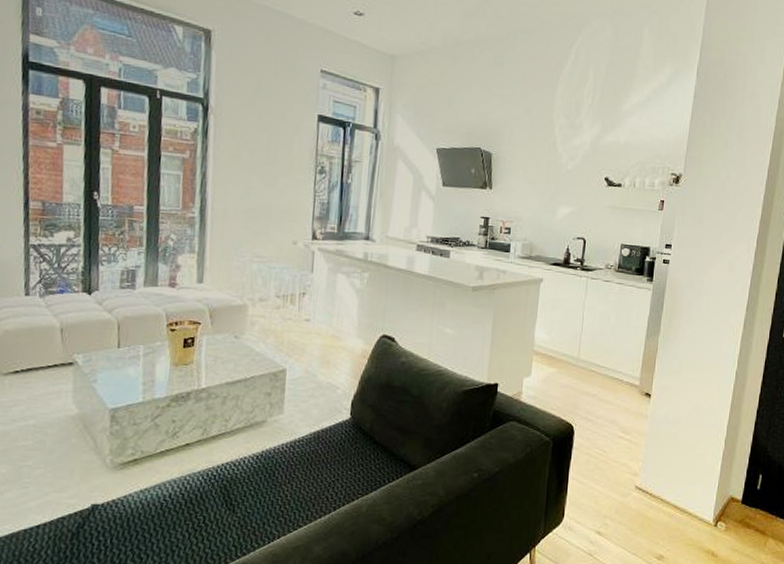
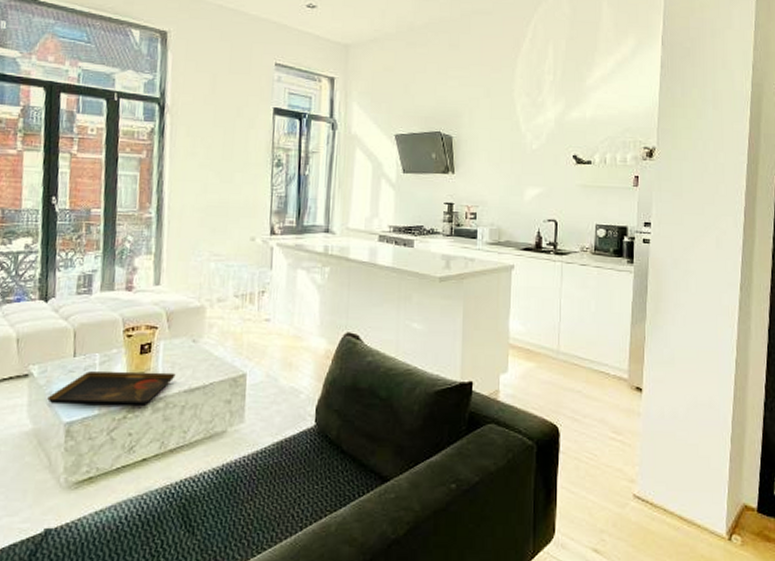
decorative tray: none [92,362,218,396] -> present [47,371,176,407]

